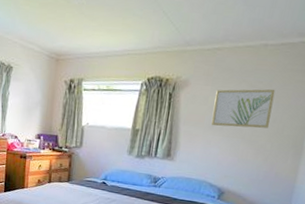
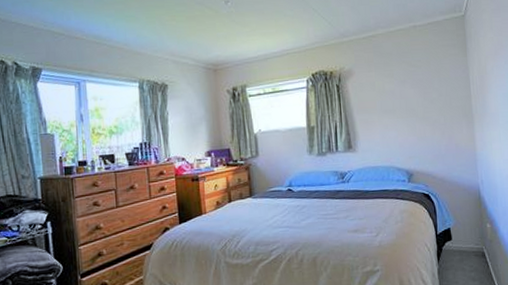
wall art: present [211,89,276,129] -> none [381,65,438,110]

